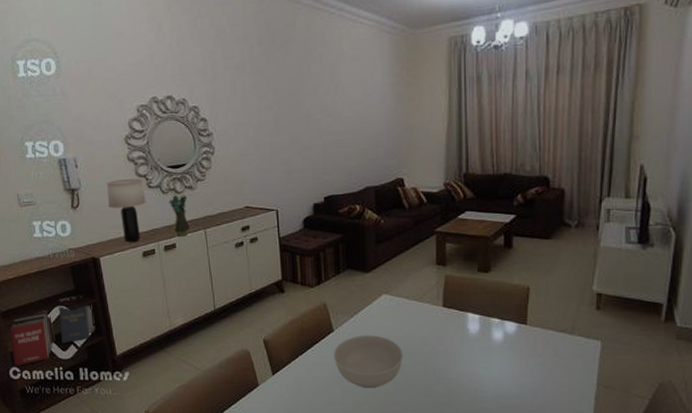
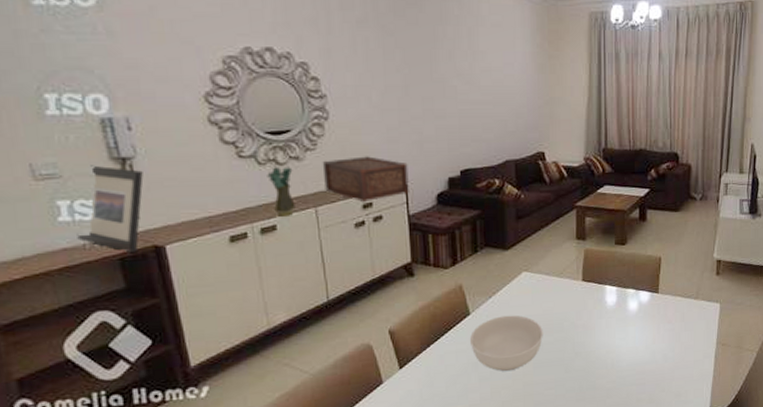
books: present [9,307,56,367] -> none [14,314,95,399]
picture frame: none [45,195,86,262] -> present [77,165,144,252]
books: present [58,294,95,343] -> none [98,293,158,360]
table lamp: present [106,178,147,243] -> none [175,145,236,226]
decorative box: none [209,185,280,226] -> present [322,156,409,203]

